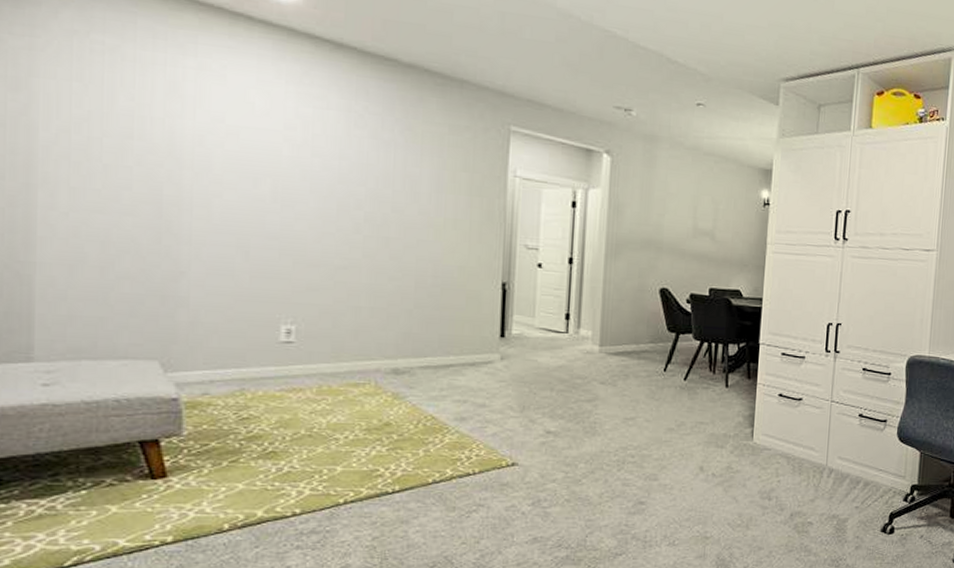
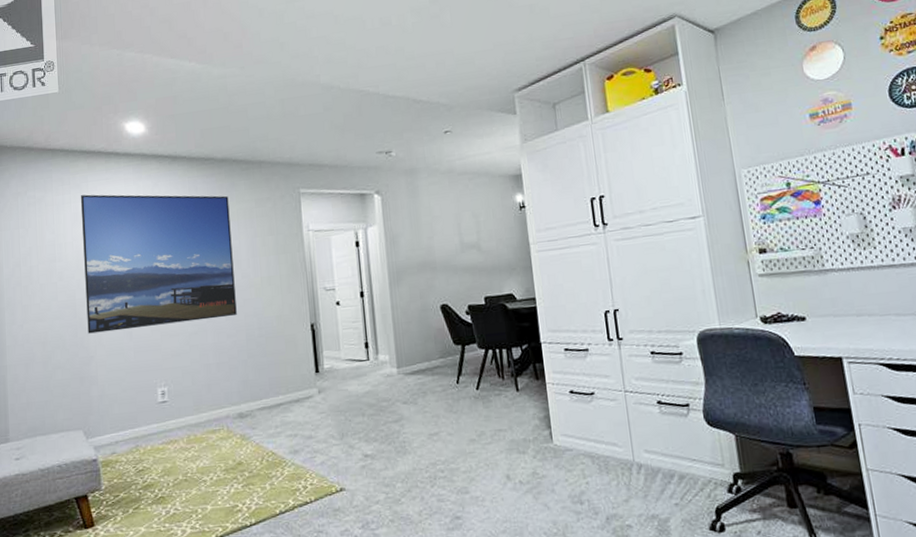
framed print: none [179,59,412,256] -> present [81,194,237,334]

